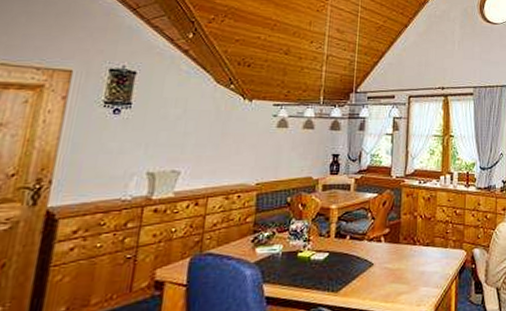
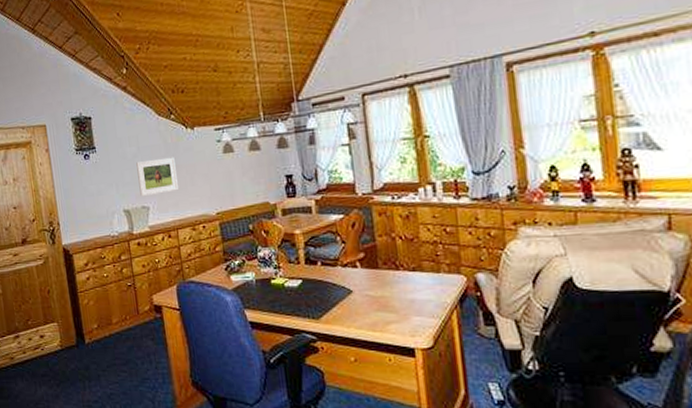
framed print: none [173,124,224,159] -> present [136,157,178,196]

